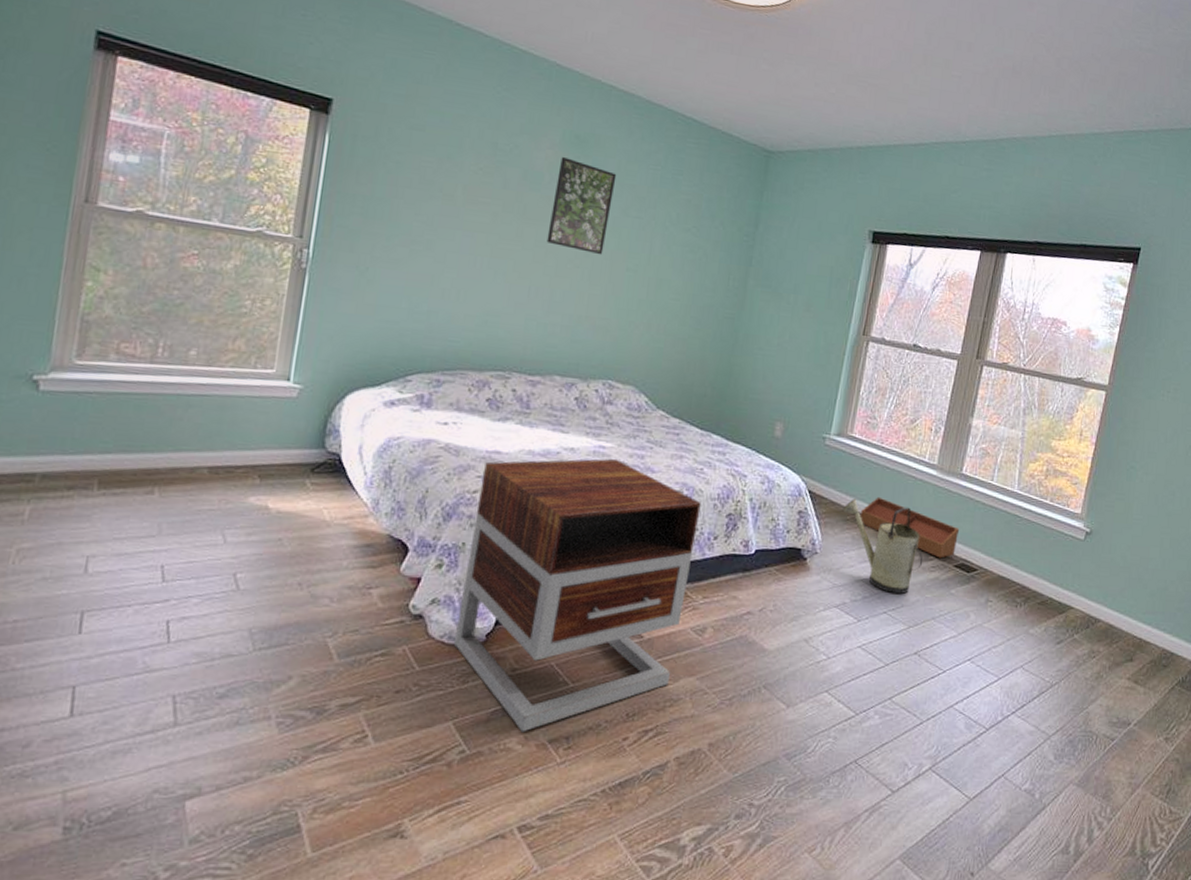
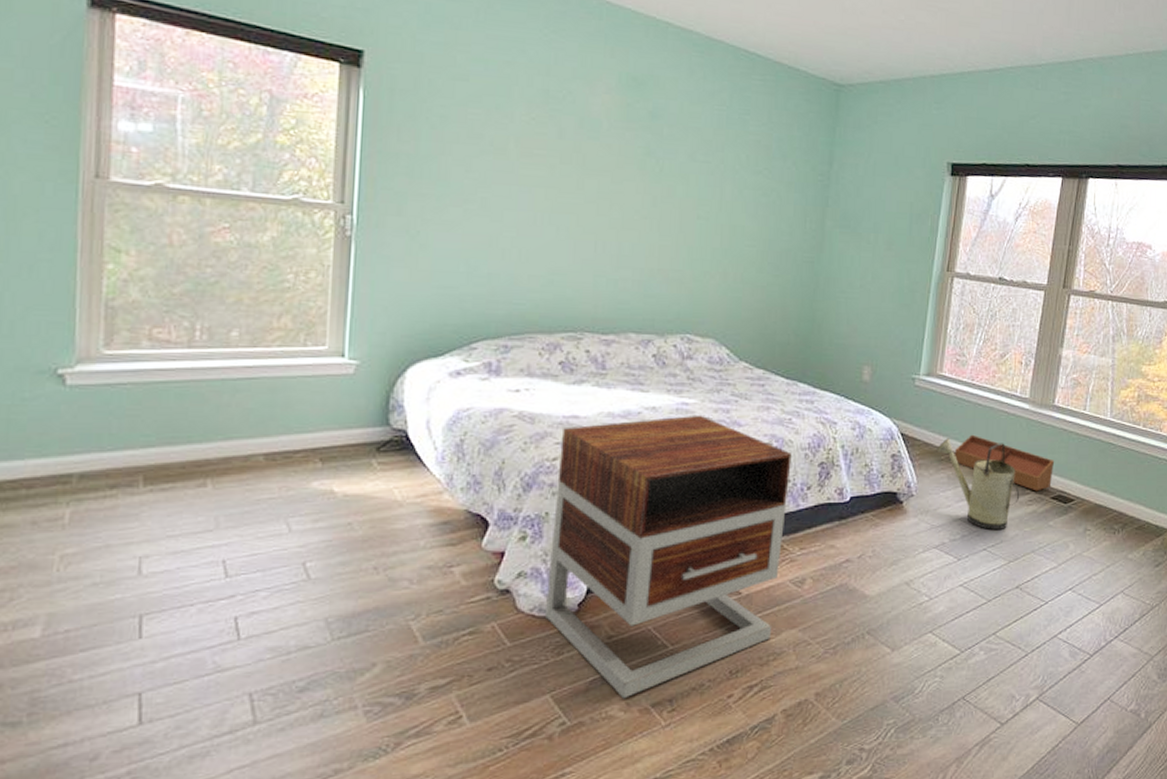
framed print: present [546,157,617,255] -> none [610,102,680,204]

